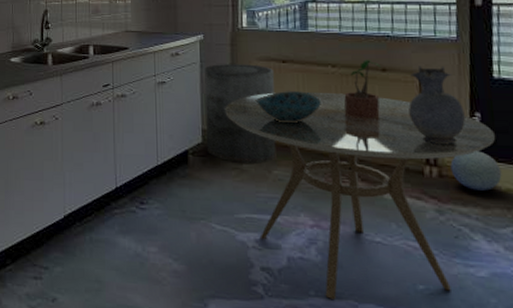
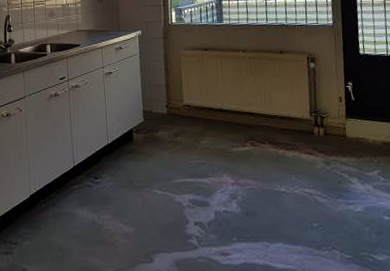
trash can: present [204,64,276,164] -> none [143,53,203,136]
dining table: present [225,91,495,299] -> none [161,73,363,243]
bowl: present [255,90,321,124] -> none [184,73,236,101]
potted plant: present [344,60,382,119] -> none [252,45,280,93]
pitcher: present [408,66,465,144] -> none [300,47,342,109]
ball: present [450,150,502,191] -> none [332,112,369,143]

